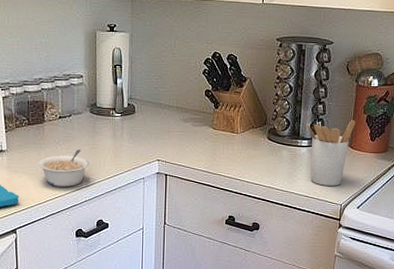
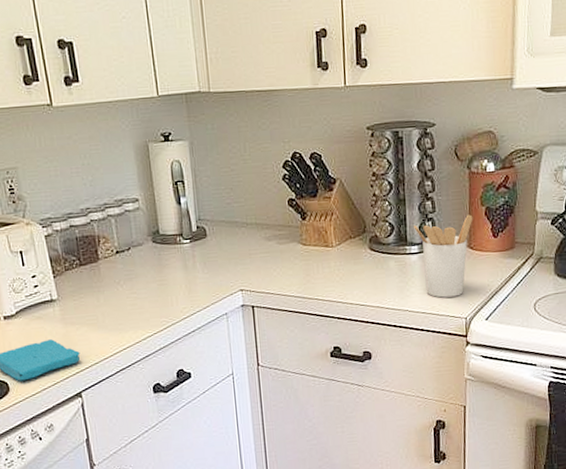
legume: present [39,149,89,187] -> none [98,288,159,336]

